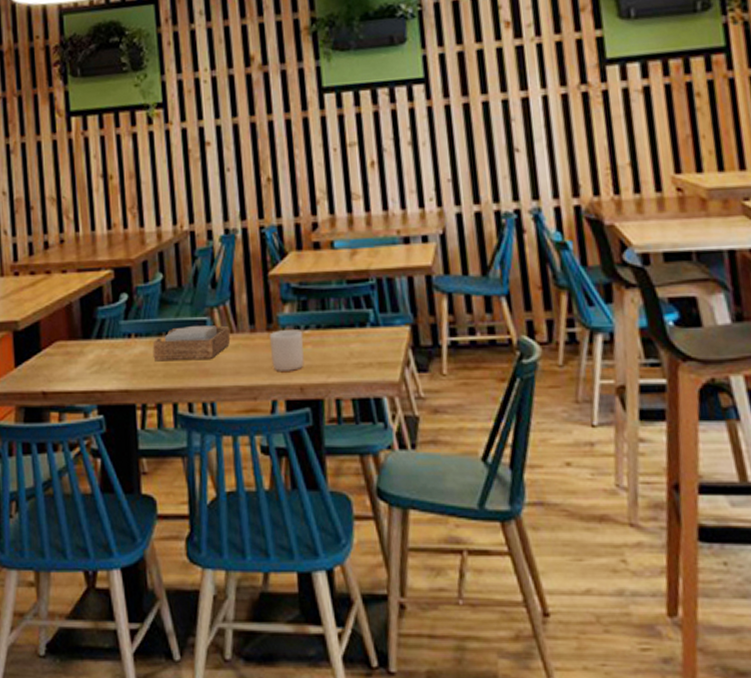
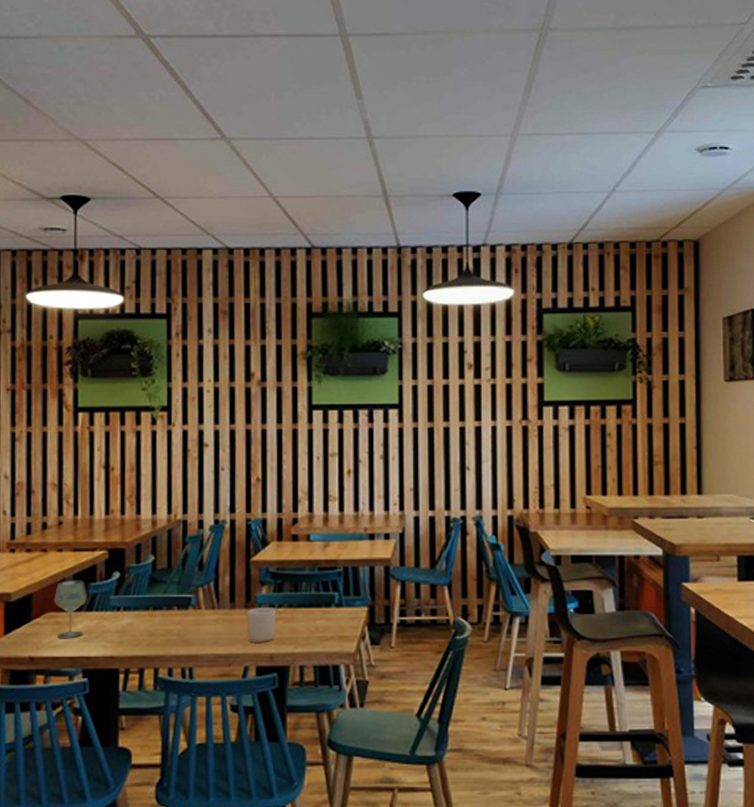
wine glass: none [62,304,96,370] -> present [53,580,87,638]
napkin holder: present [152,325,231,360] -> none [139,602,212,631]

